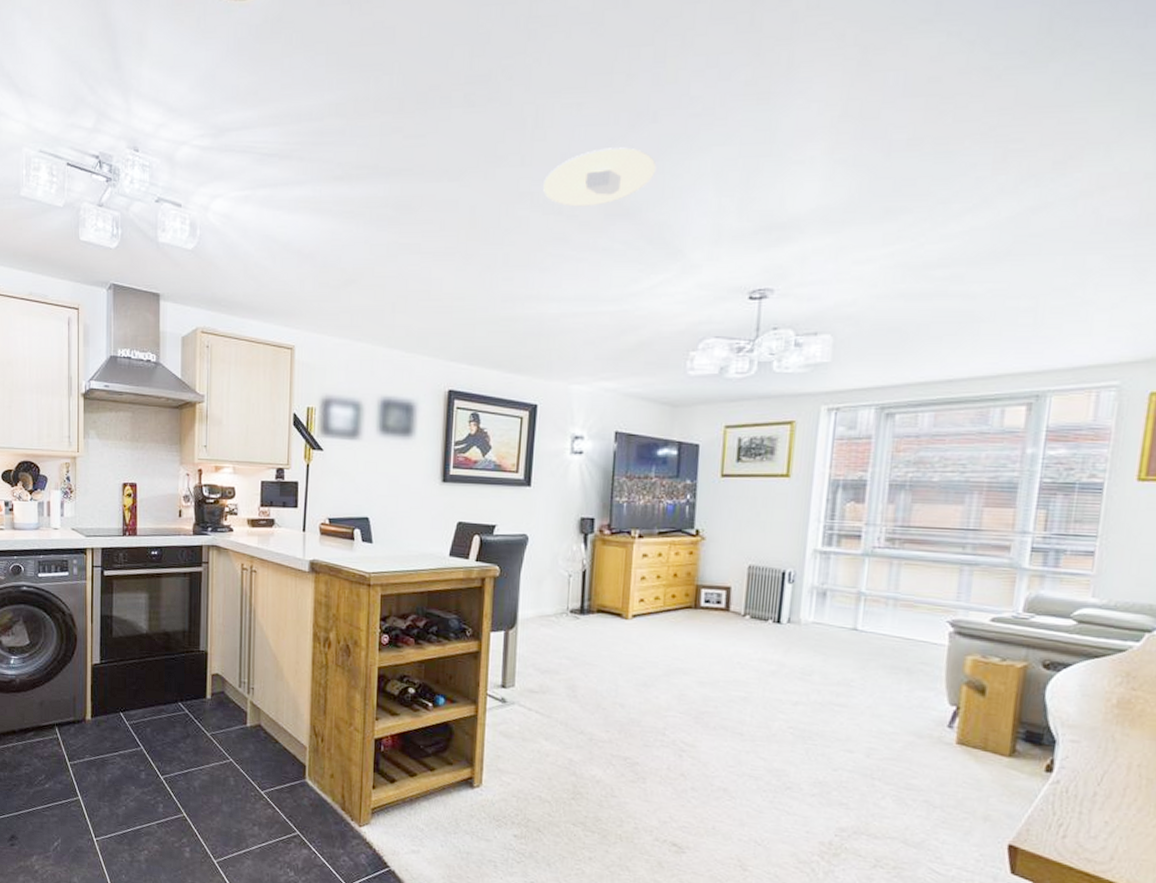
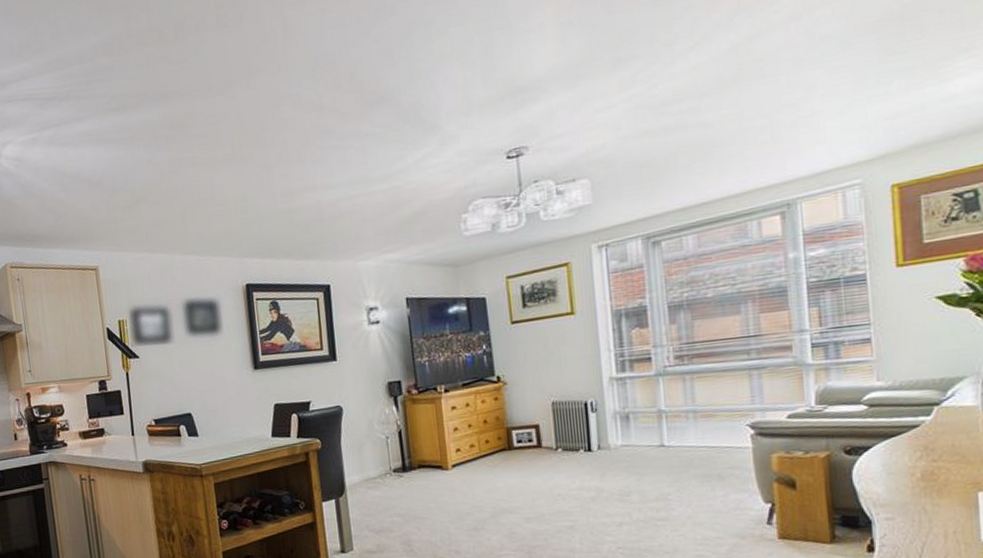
recessed light: present [543,147,657,207] -> none [301,41,402,102]

